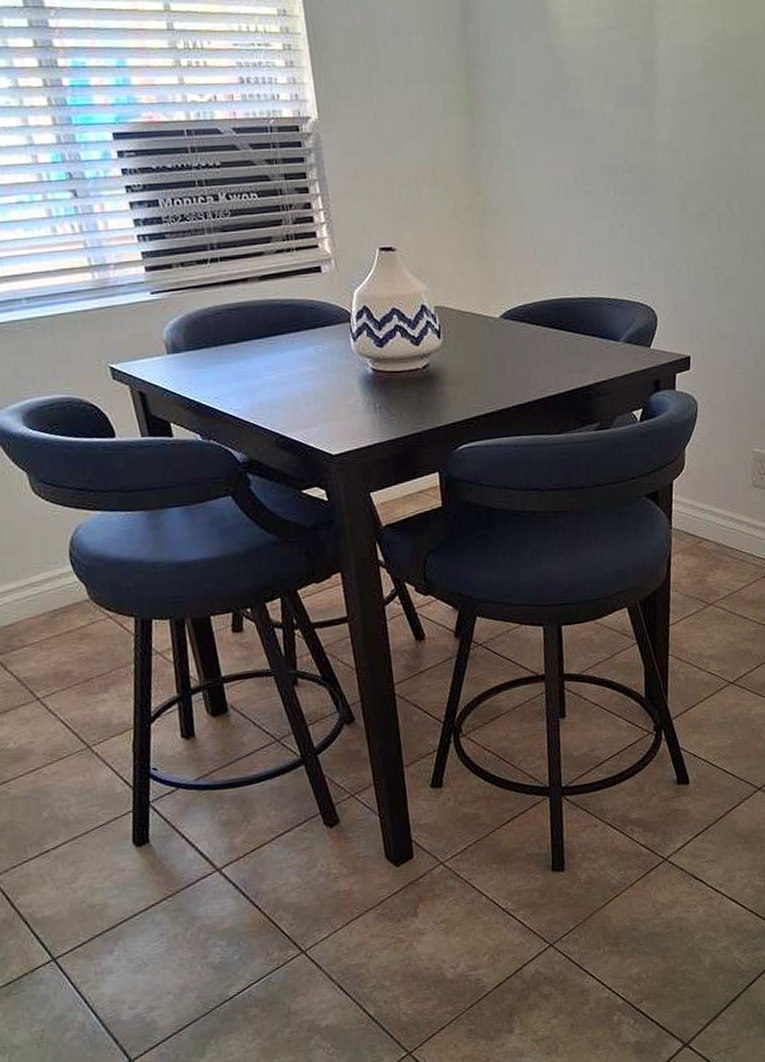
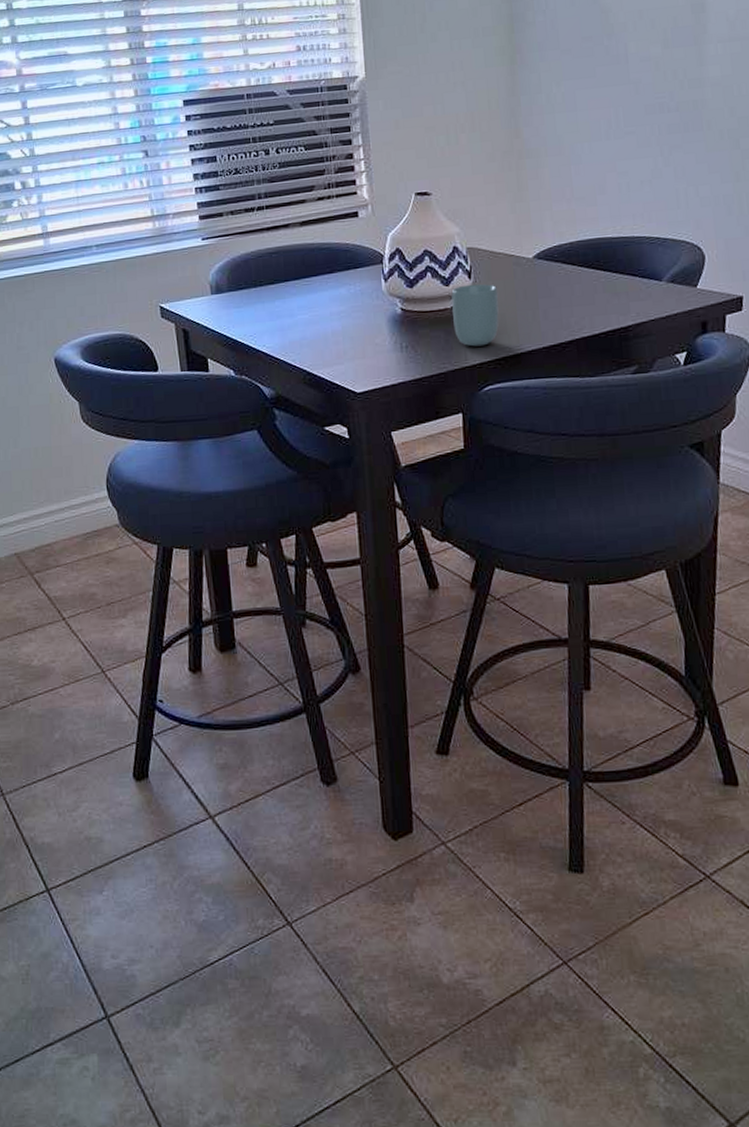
cup: none [422,343,470,407] -> present [451,284,499,347]

